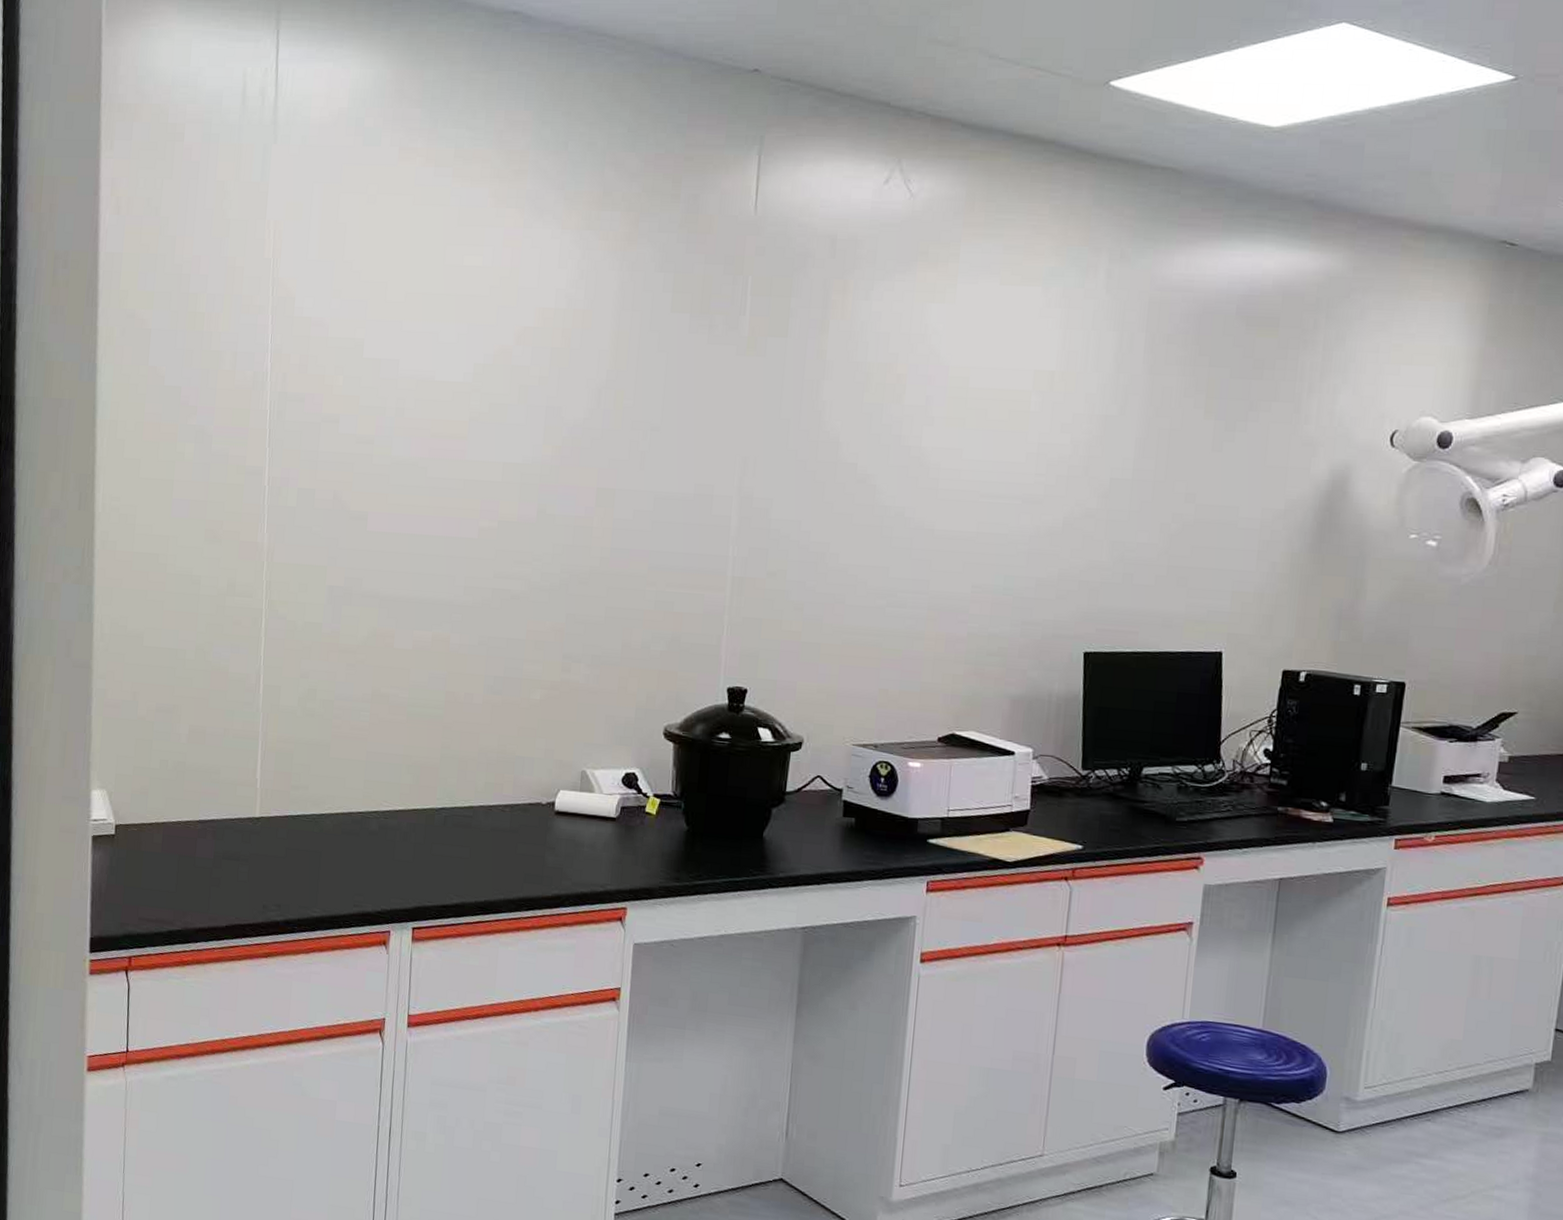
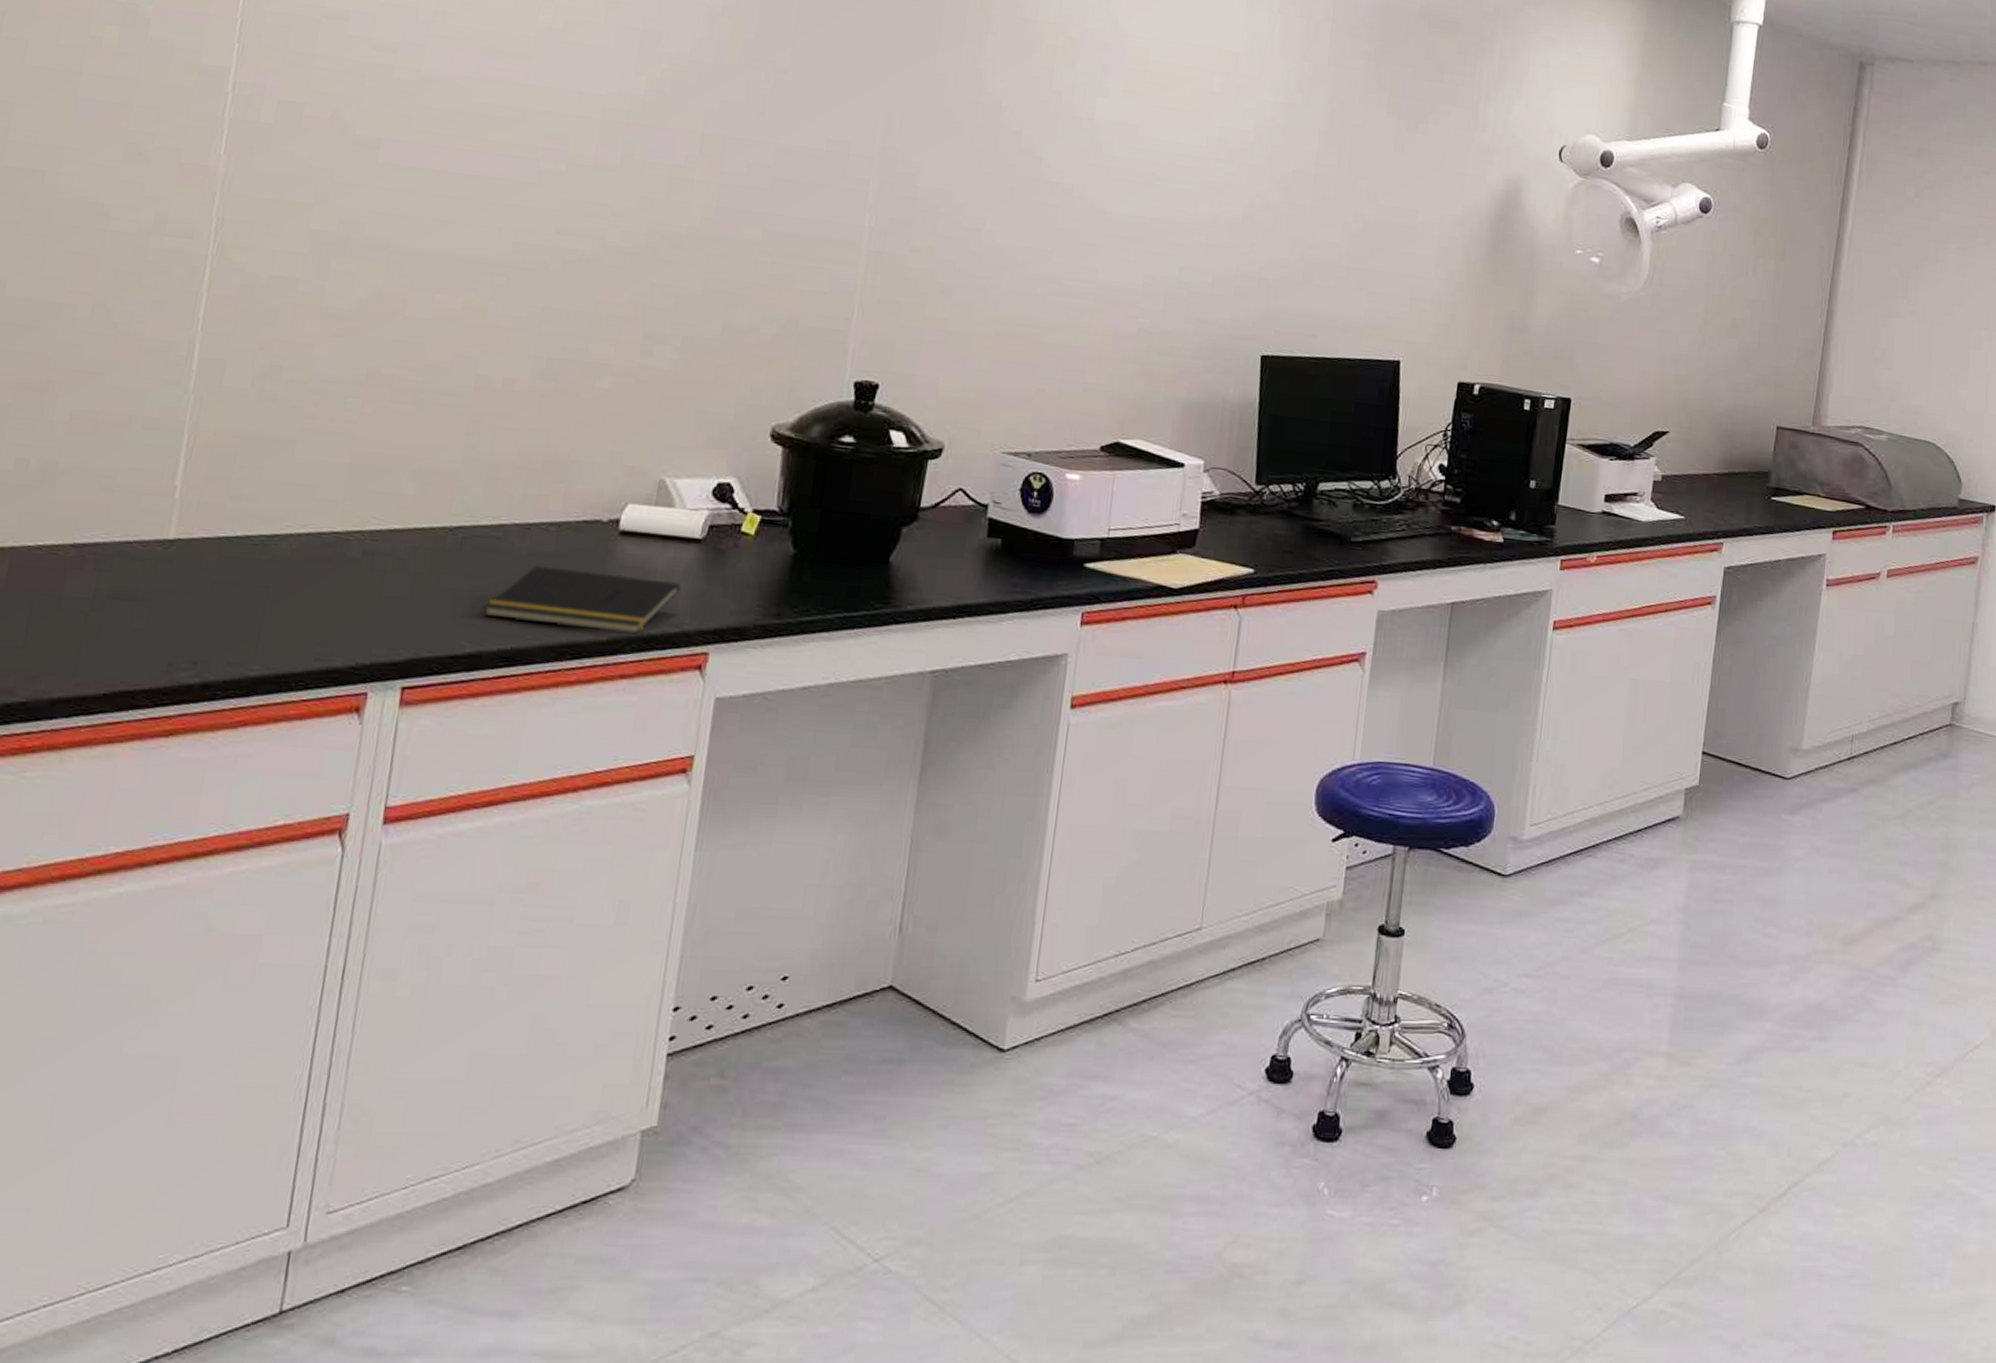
notepad: none [463,838,603,892] -> present [484,565,681,634]

